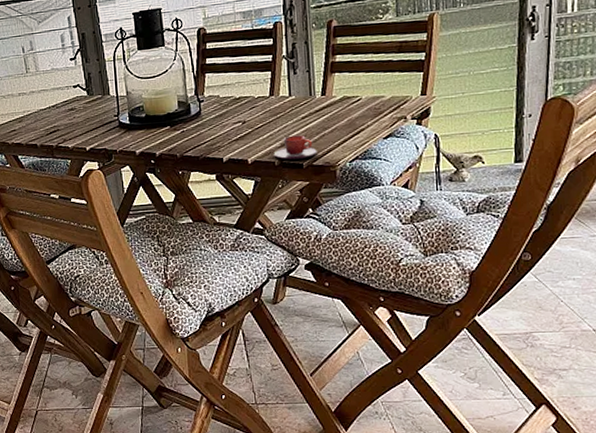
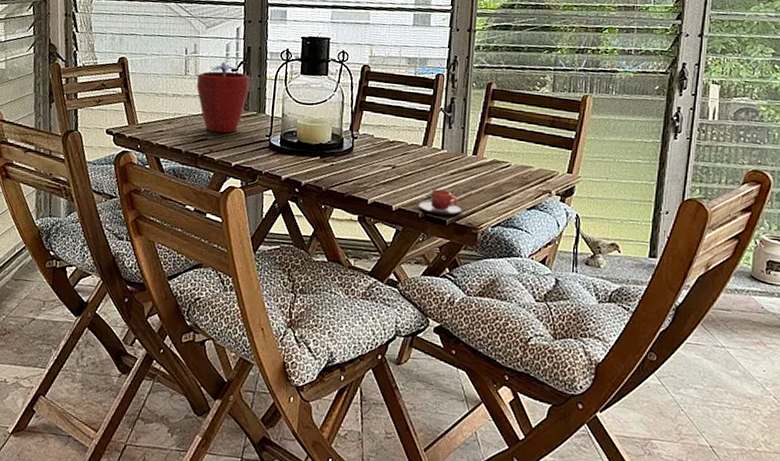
potted flower: none [37,53,91,123] -> present [196,62,250,133]

